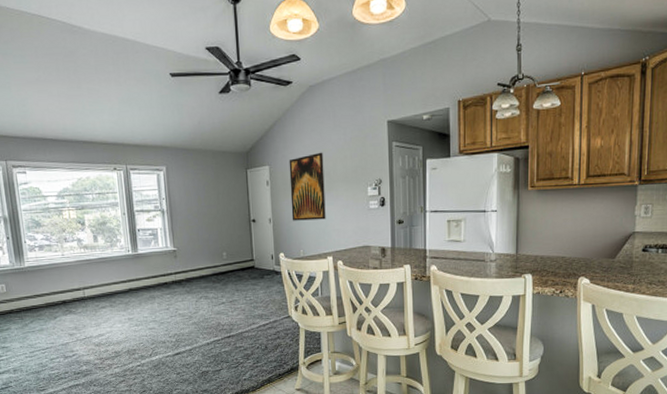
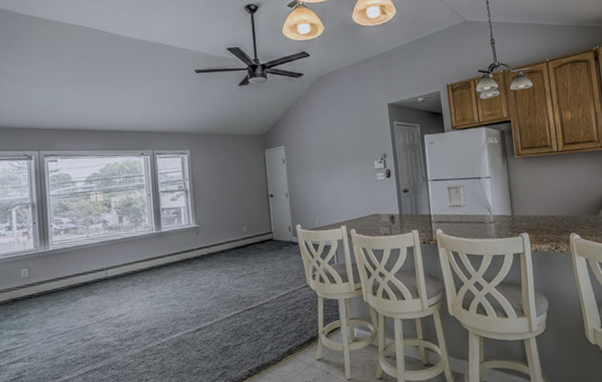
wall art: present [289,152,326,221] -> none [302,132,338,194]

